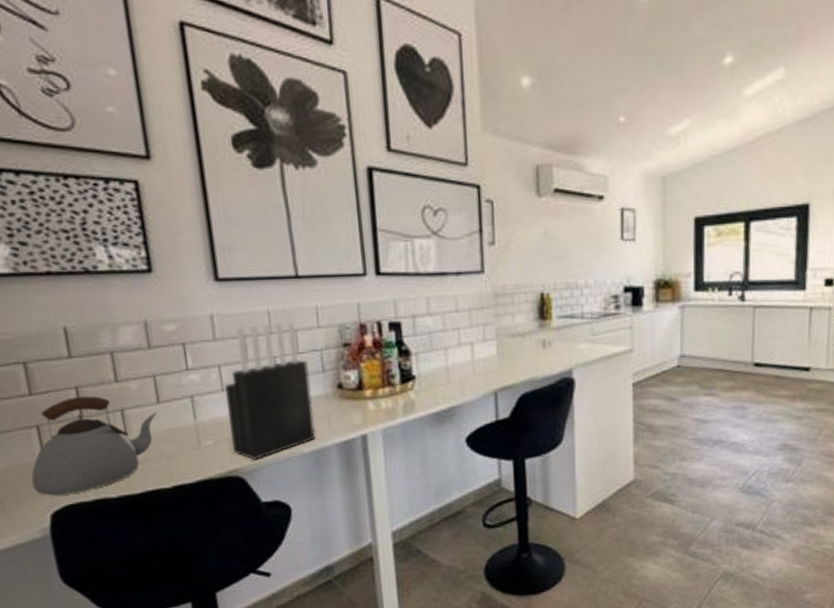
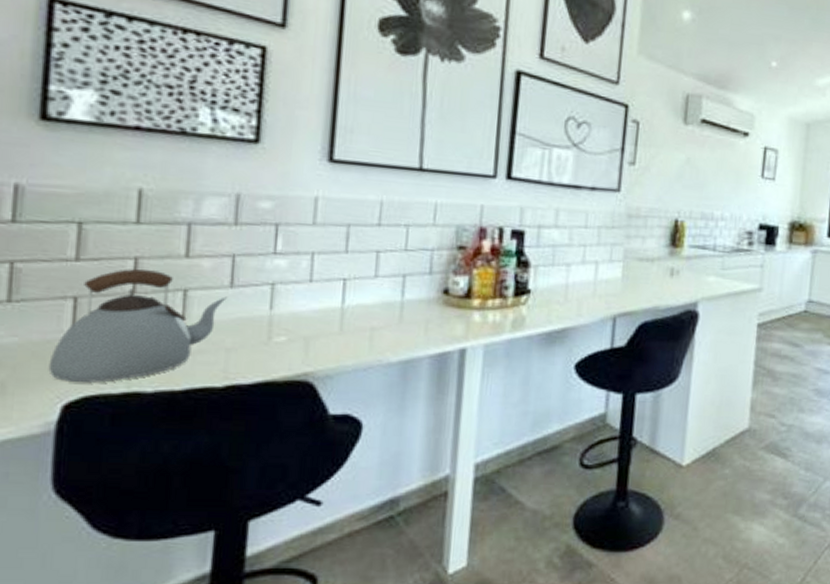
knife block: present [225,321,316,460] -> none [307,212,414,364]

